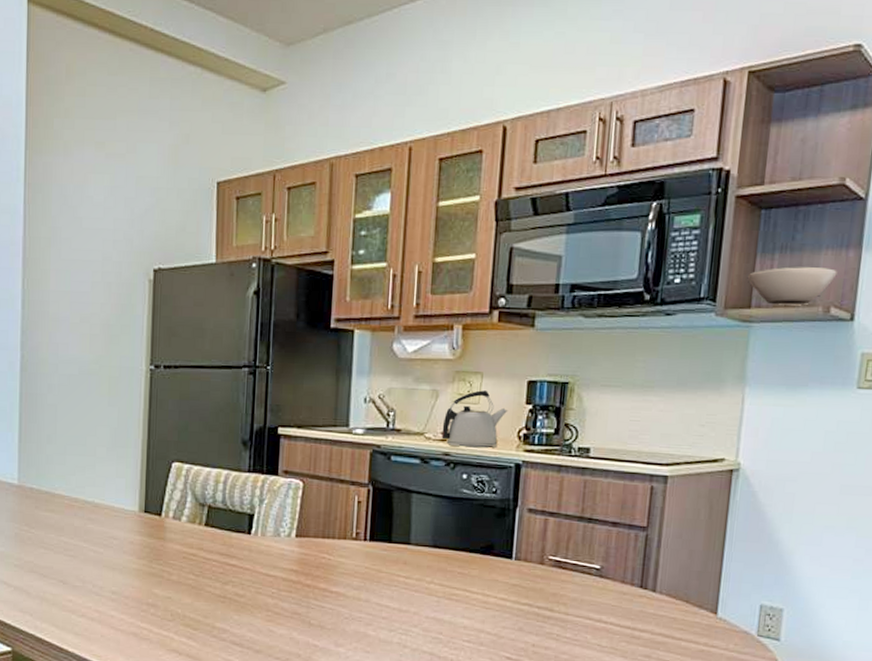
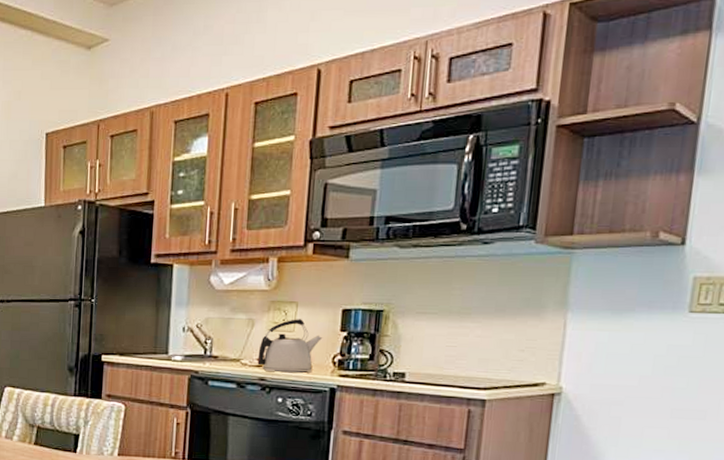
bowl: present [747,267,837,306] -> none [569,193,667,231]

